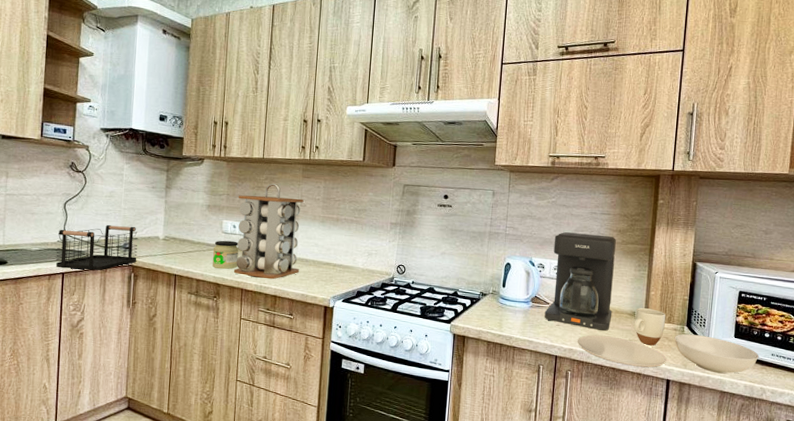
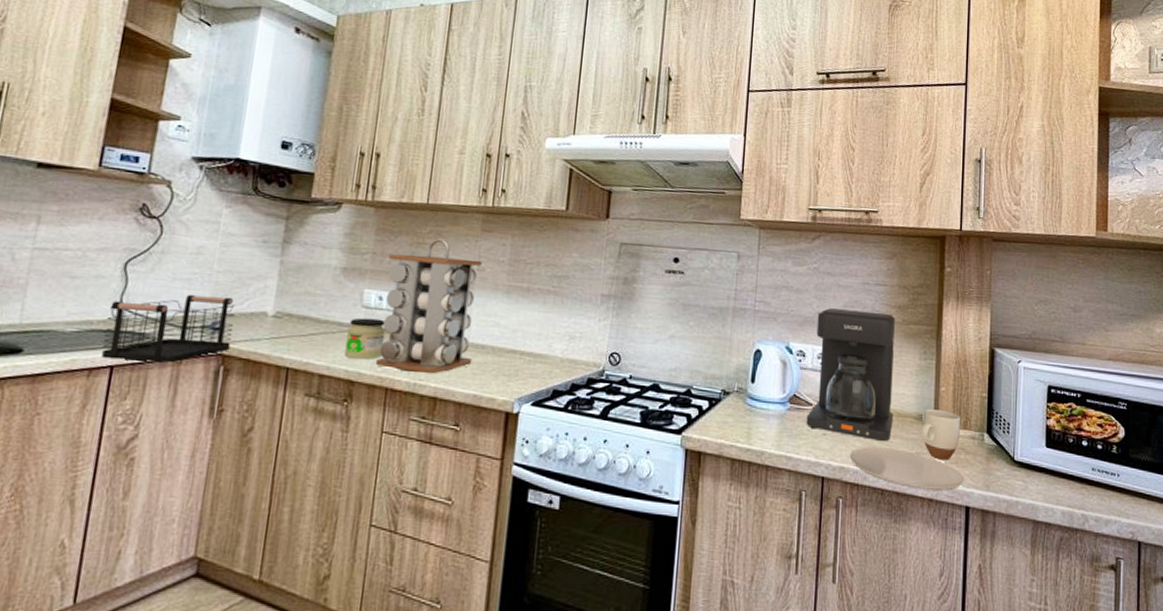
bowl: present [674,333,759,374] -> none [972,443,1077,497]

